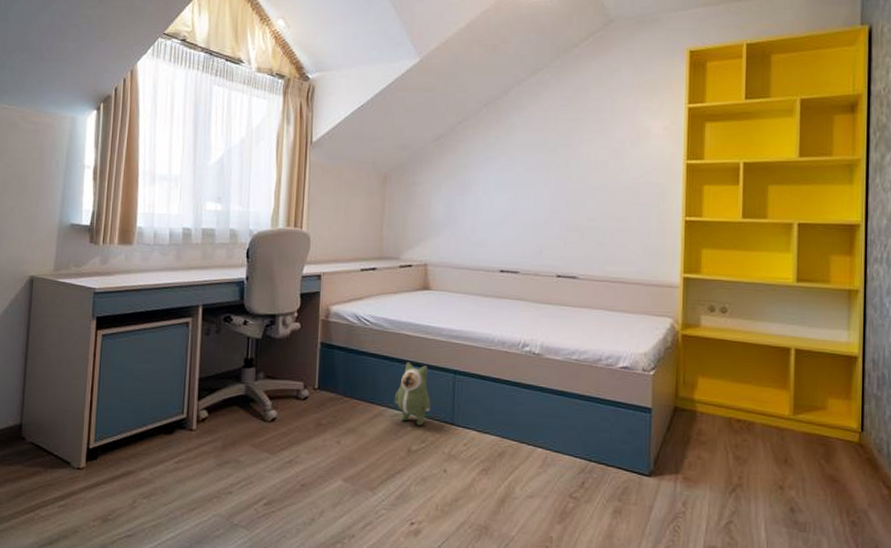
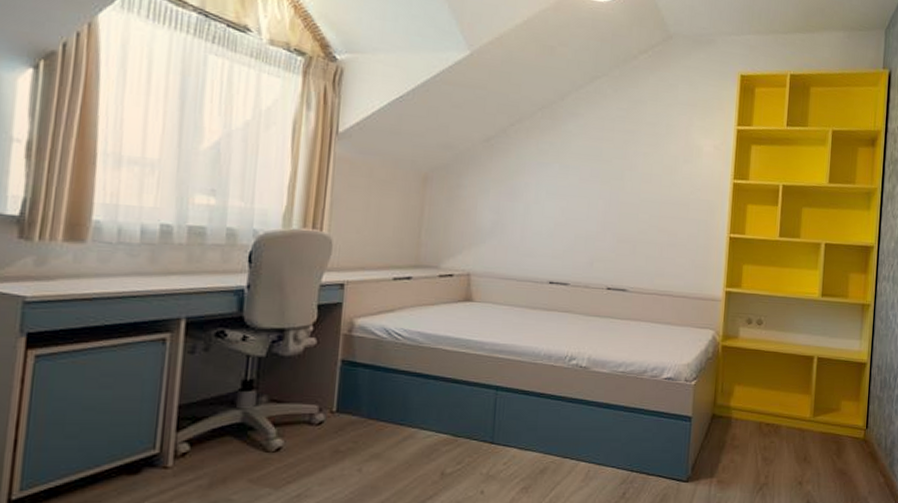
plush toy: present [394,362,431,425] -> none [427,379,470,446]

